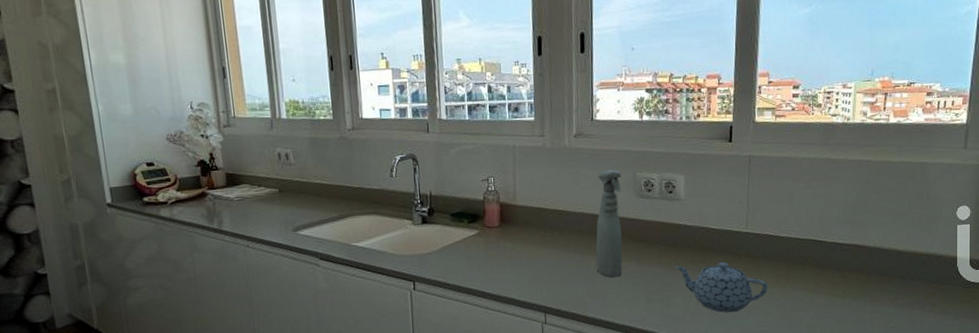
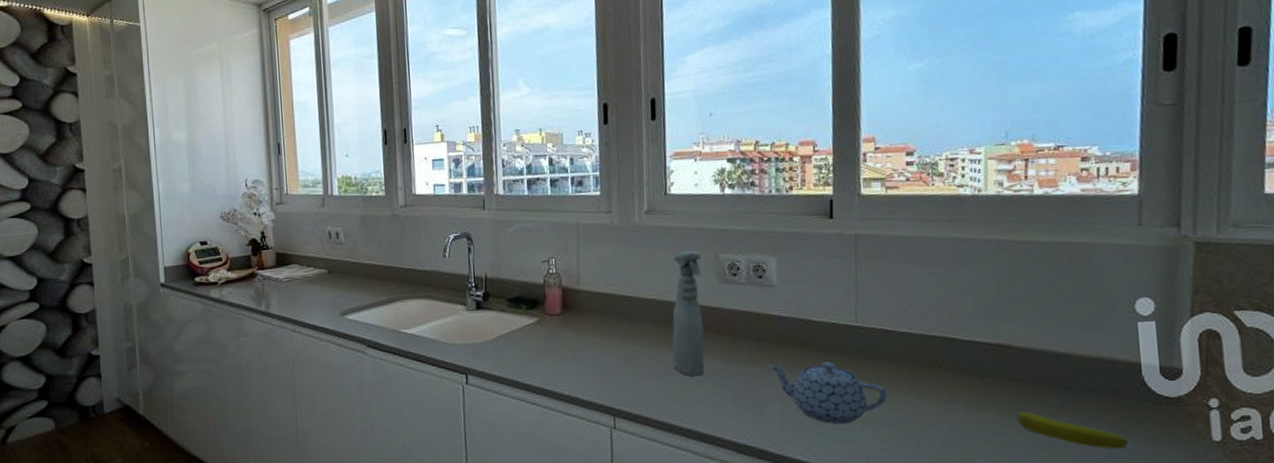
banana: none [865,297,943,324] -> present [1017,411,1129,449]

